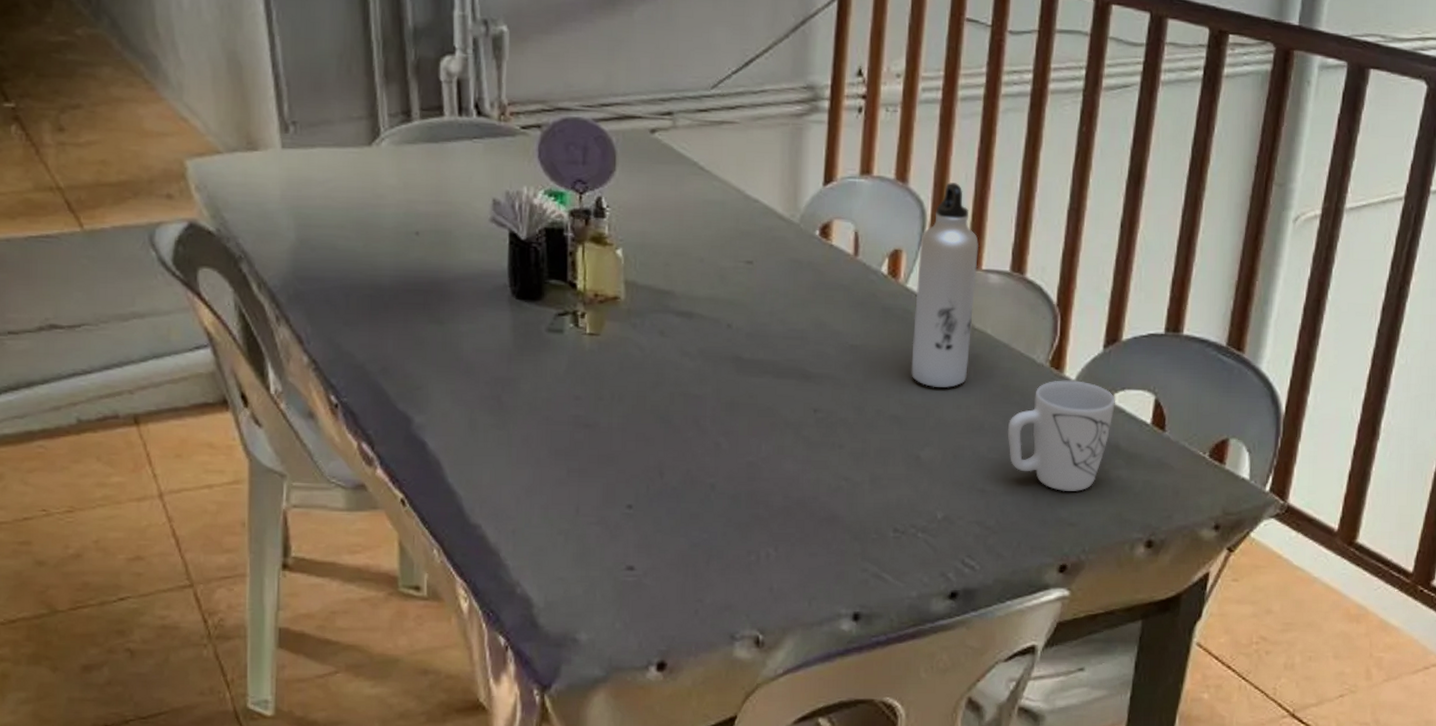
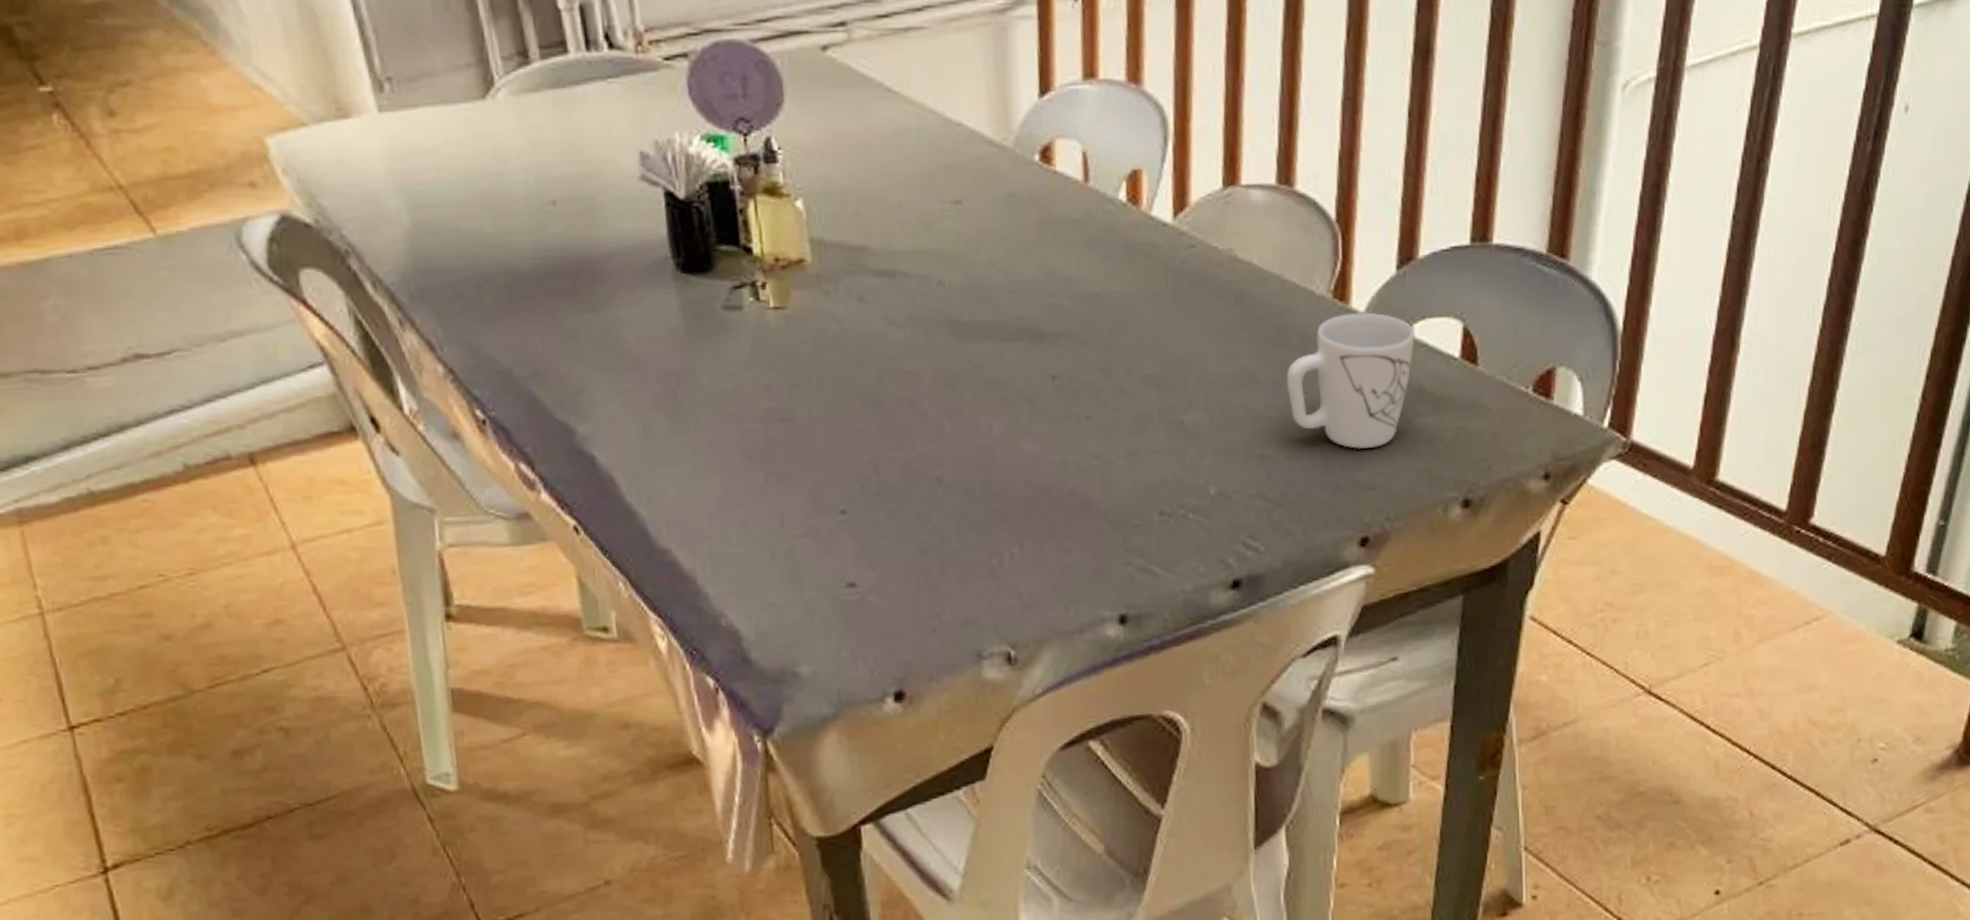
water bottle: present [911,182,980,388] -> none [1162,79,1236,337]

